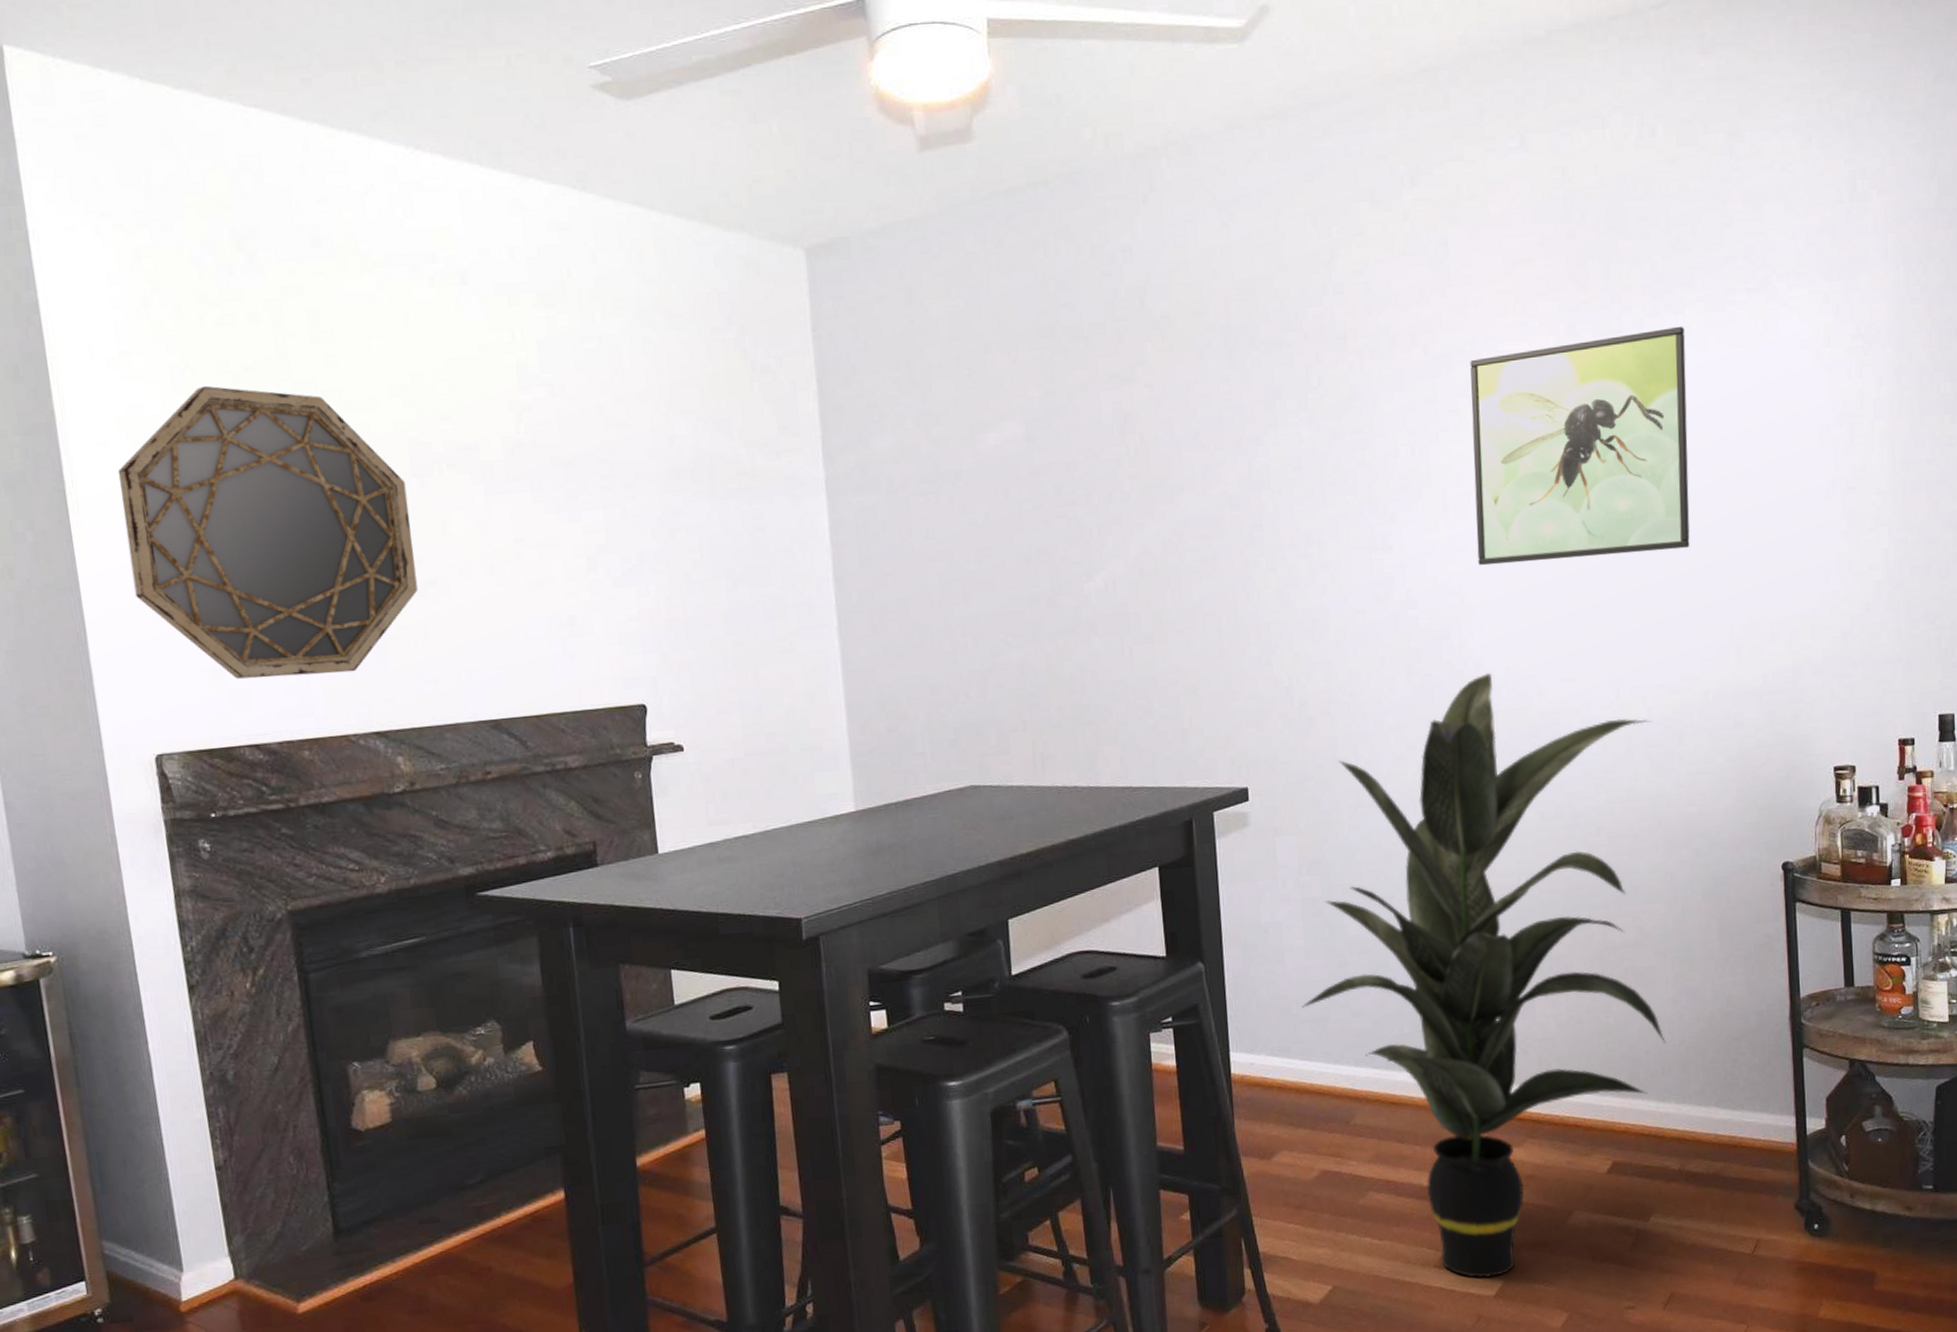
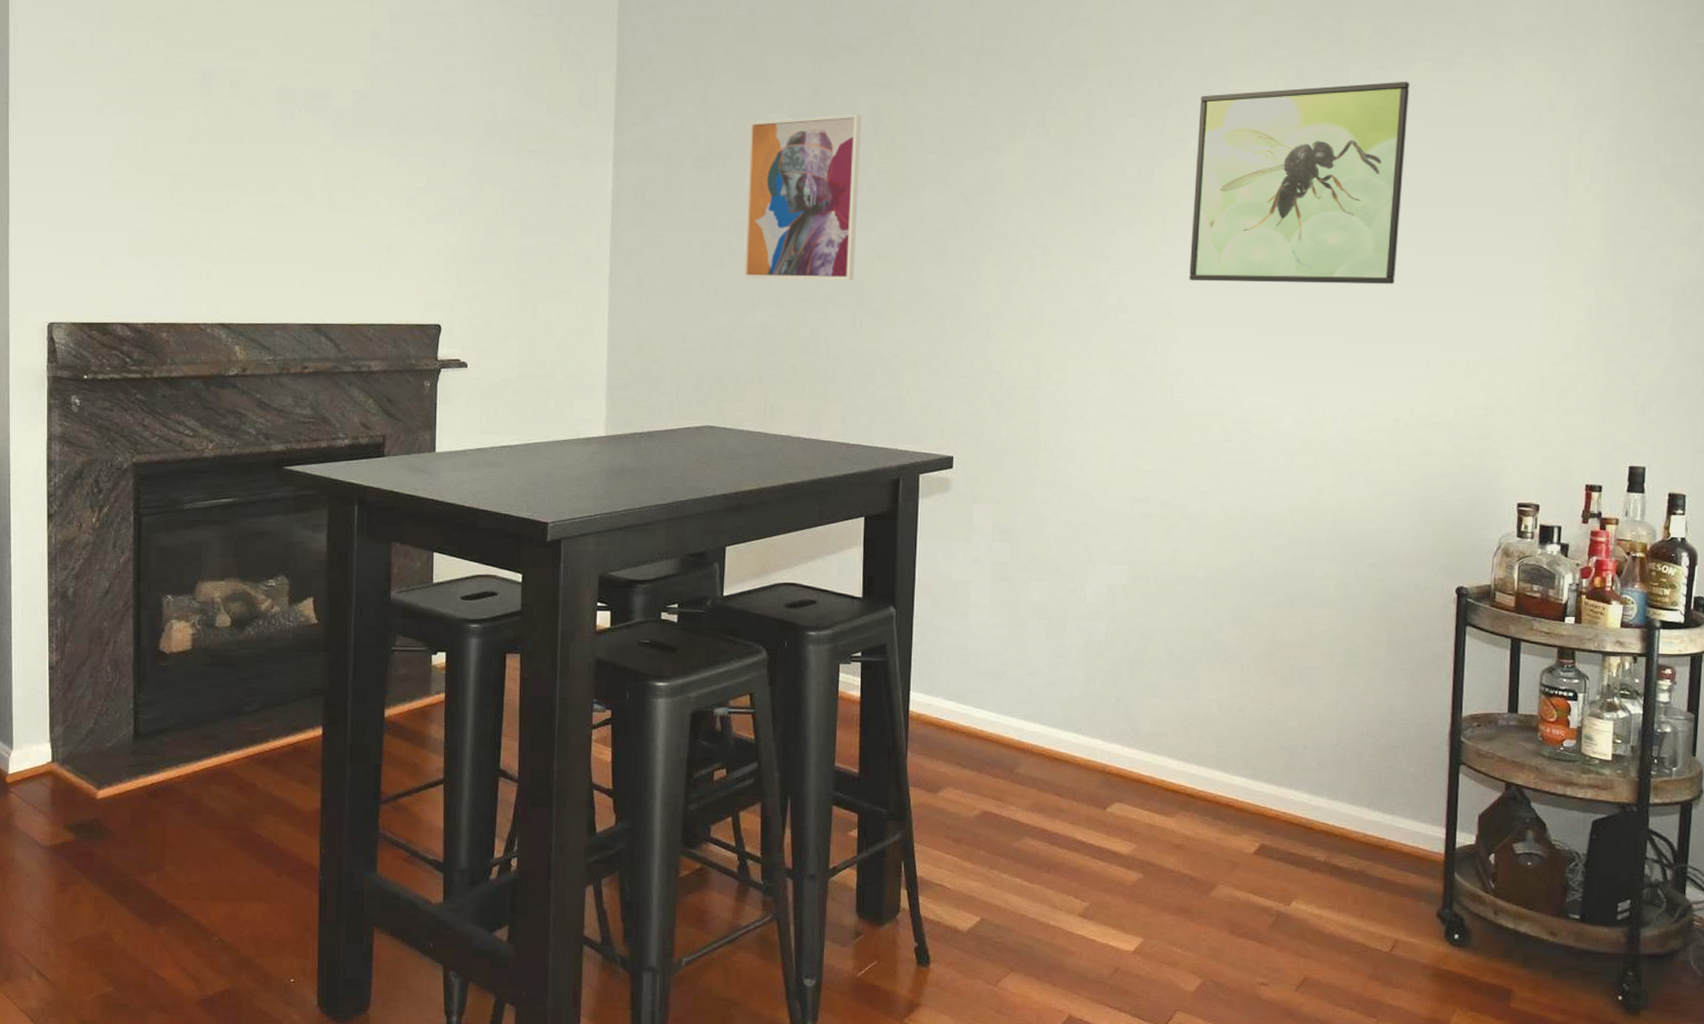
home mirror: present [118,385,418,679] -> none [50,28,271,272]
wall art: none [978,414,1117,613] -> present [743,114,862,280]
indoor plant: present [1302,673,1666,1278] -> none [981,379,1340,934]

